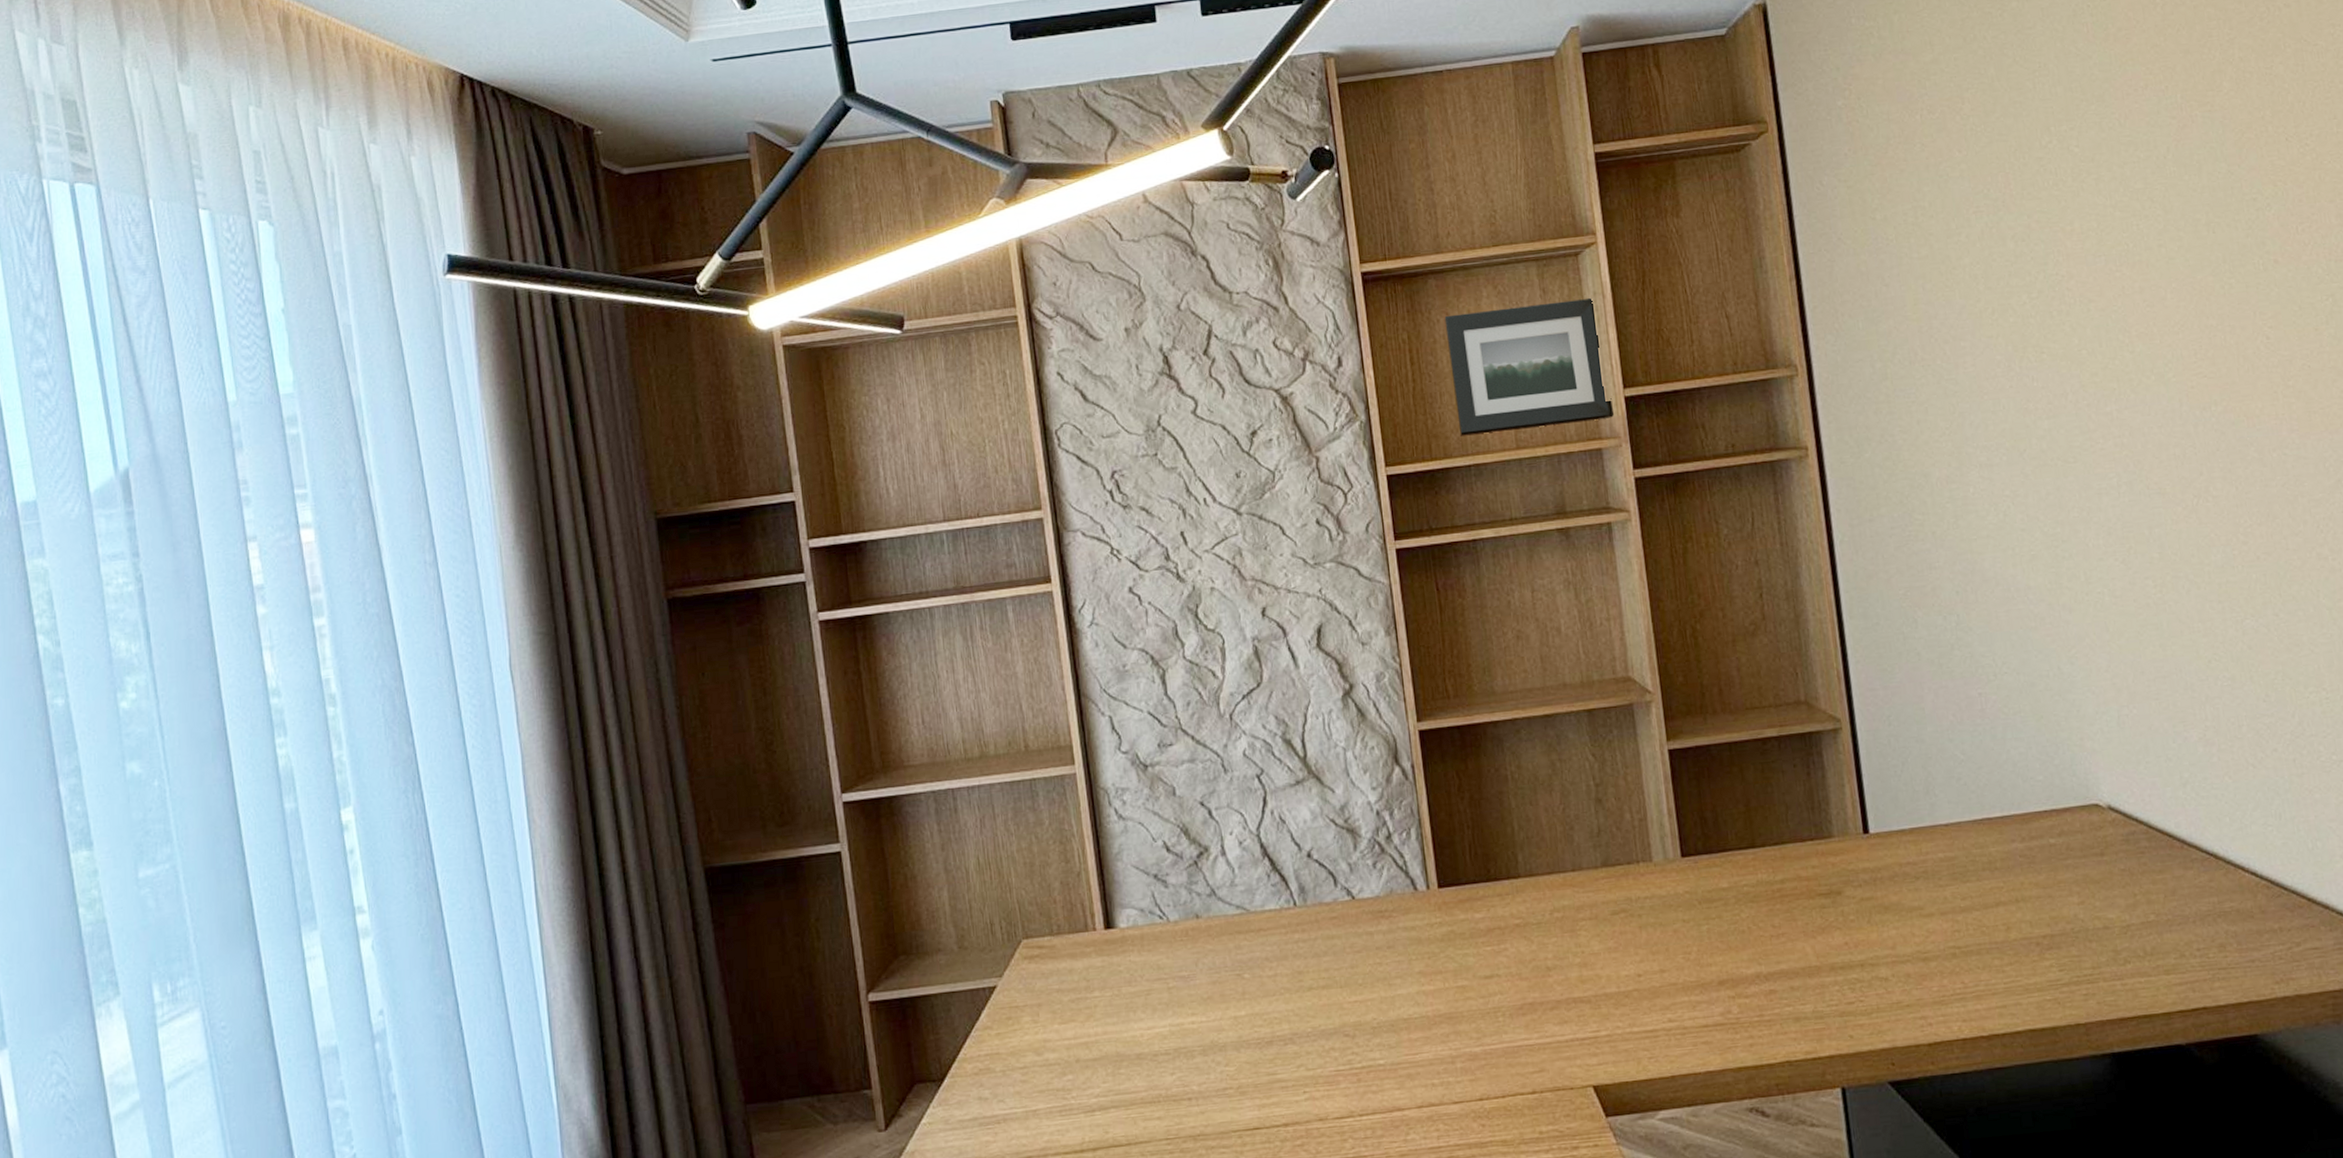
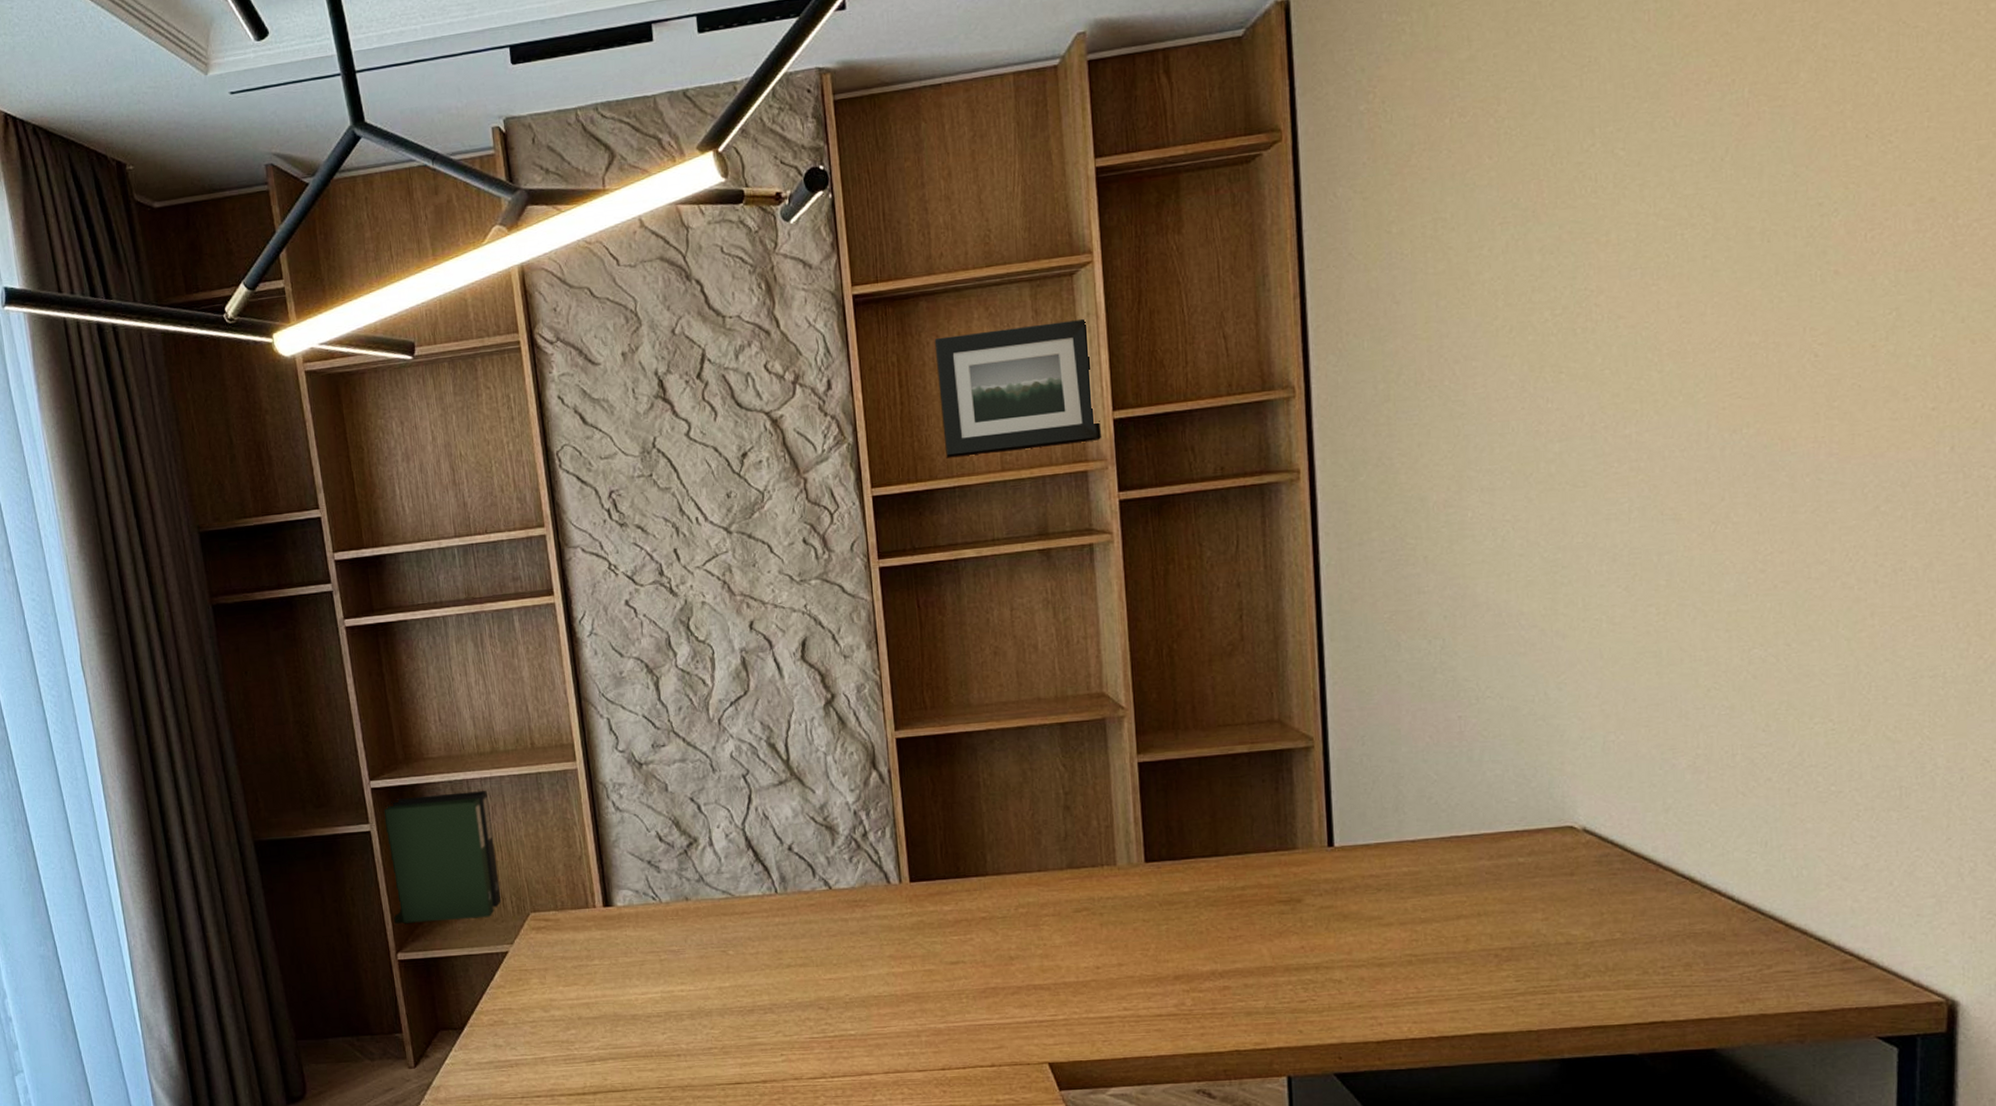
binder: none [856,801,990,959] -> present [383,791,502,924]

